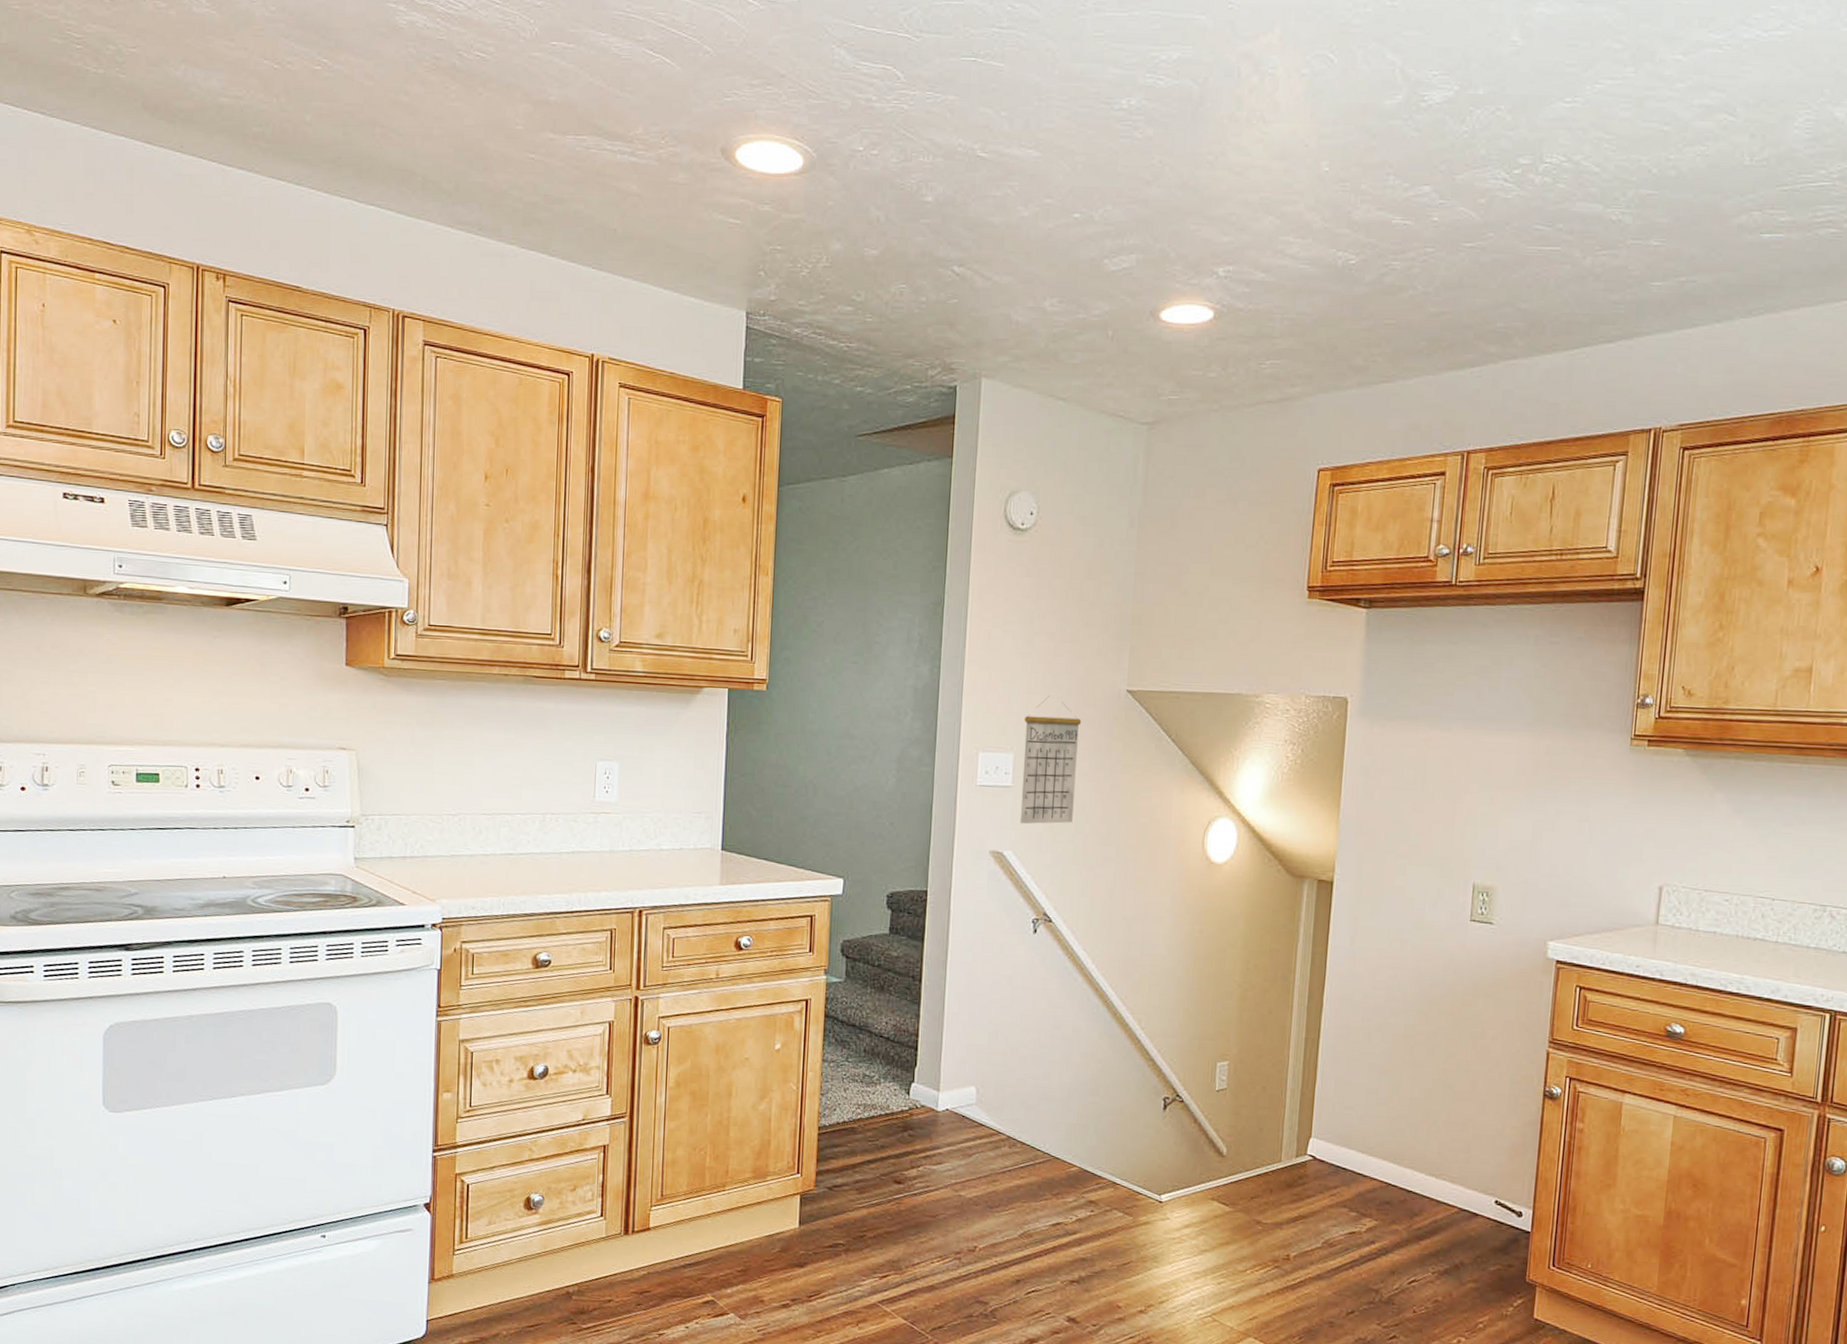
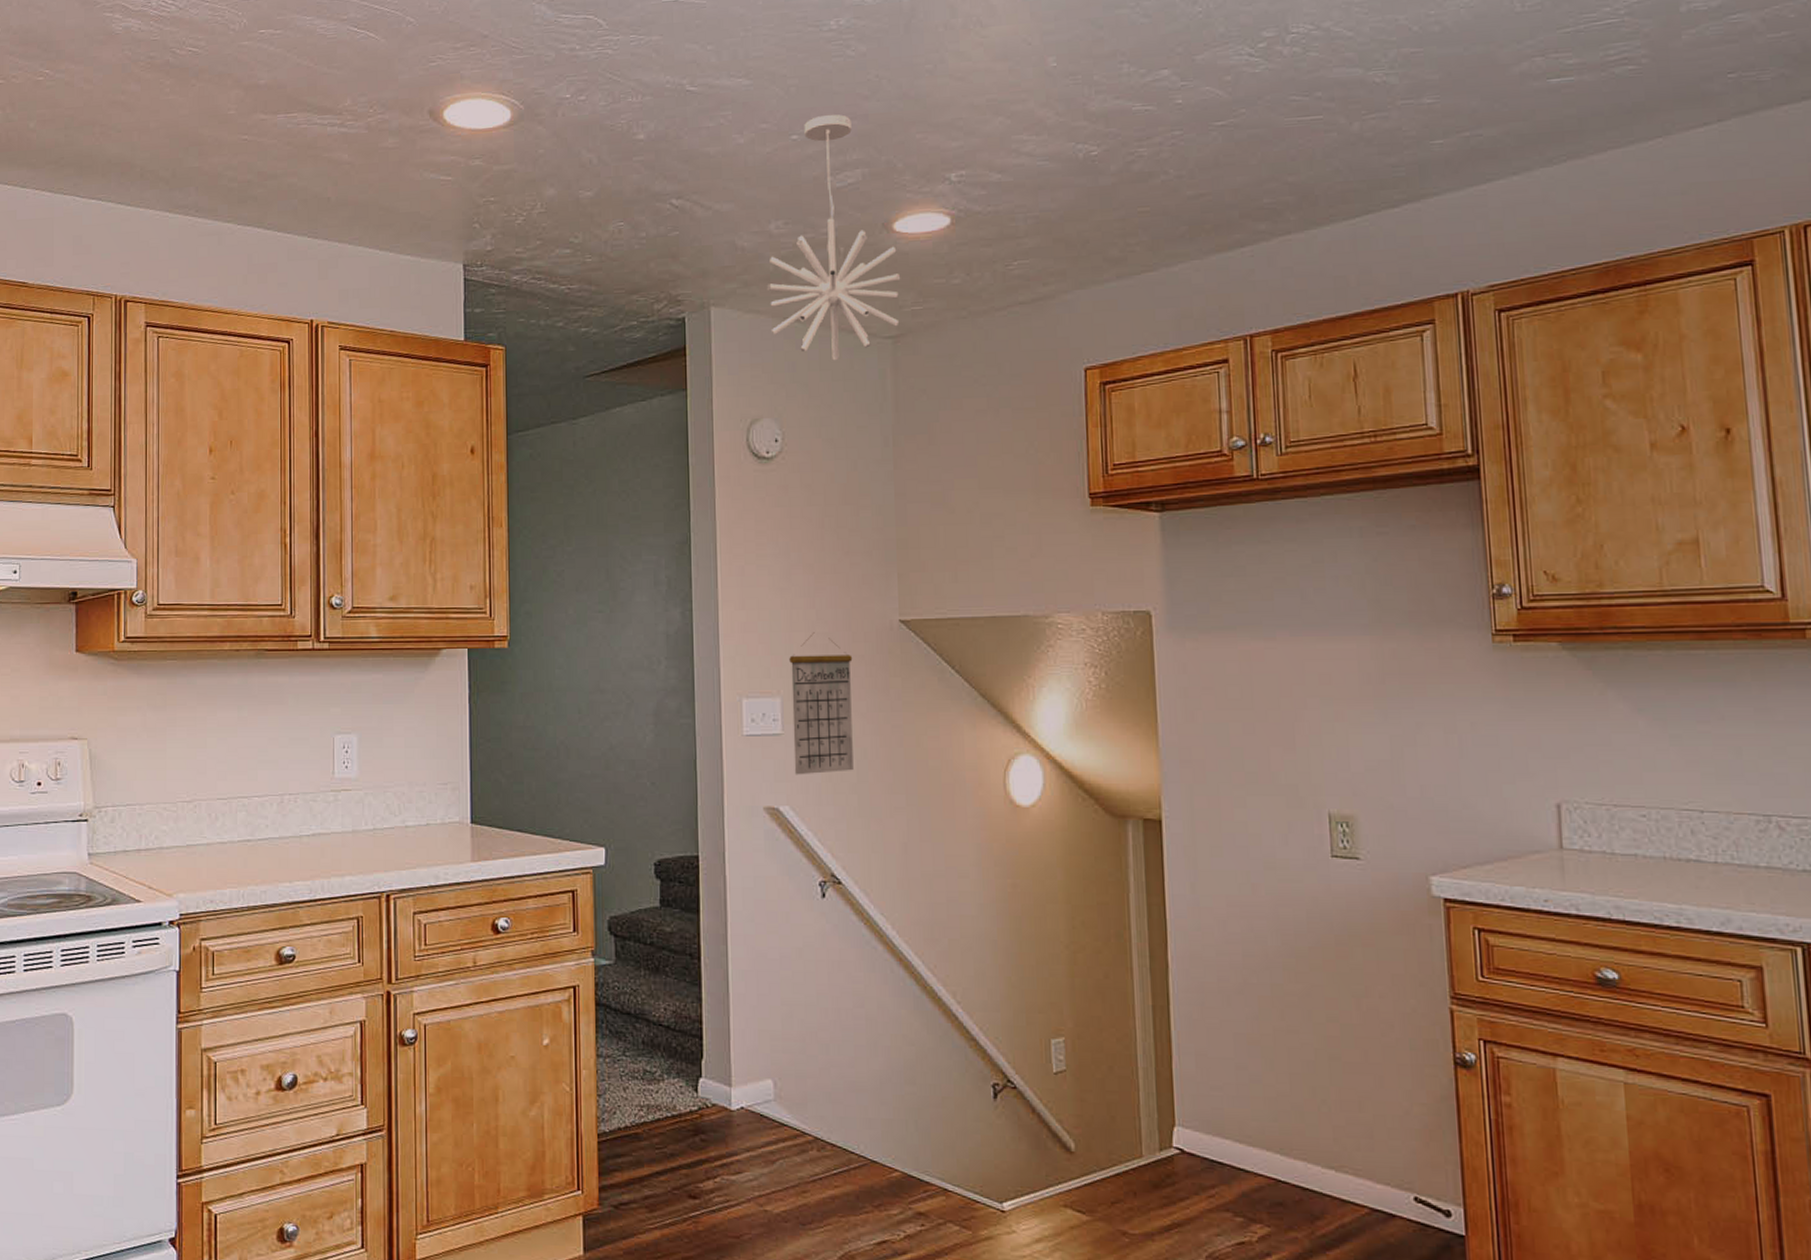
pendant light: none [1036,196,1162,441] -> present [766,114,901,361]

